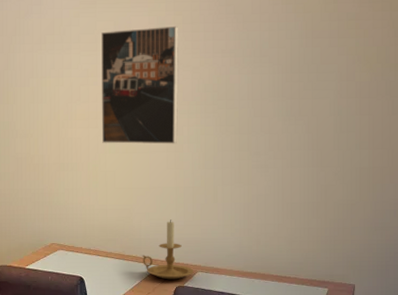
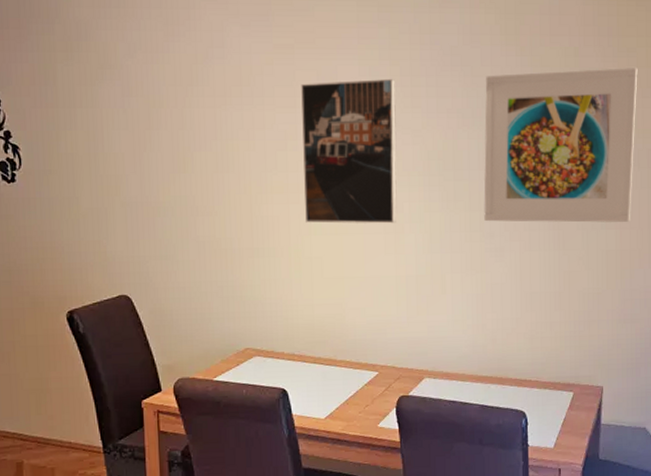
candle holder: present [142,220,194,280] -> none [357,315,420,389]
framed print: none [252,10,391,144] -> present [484,67,638,223]

